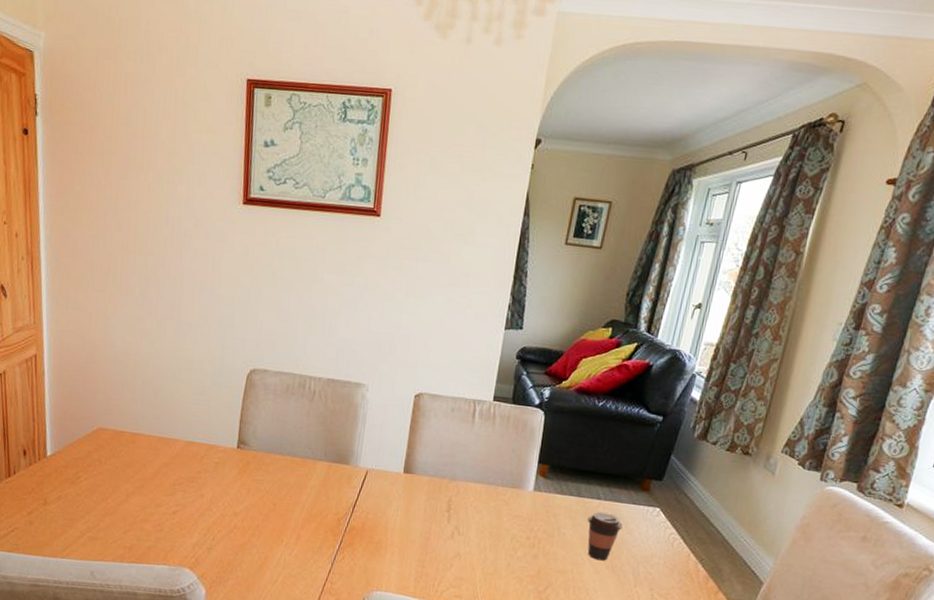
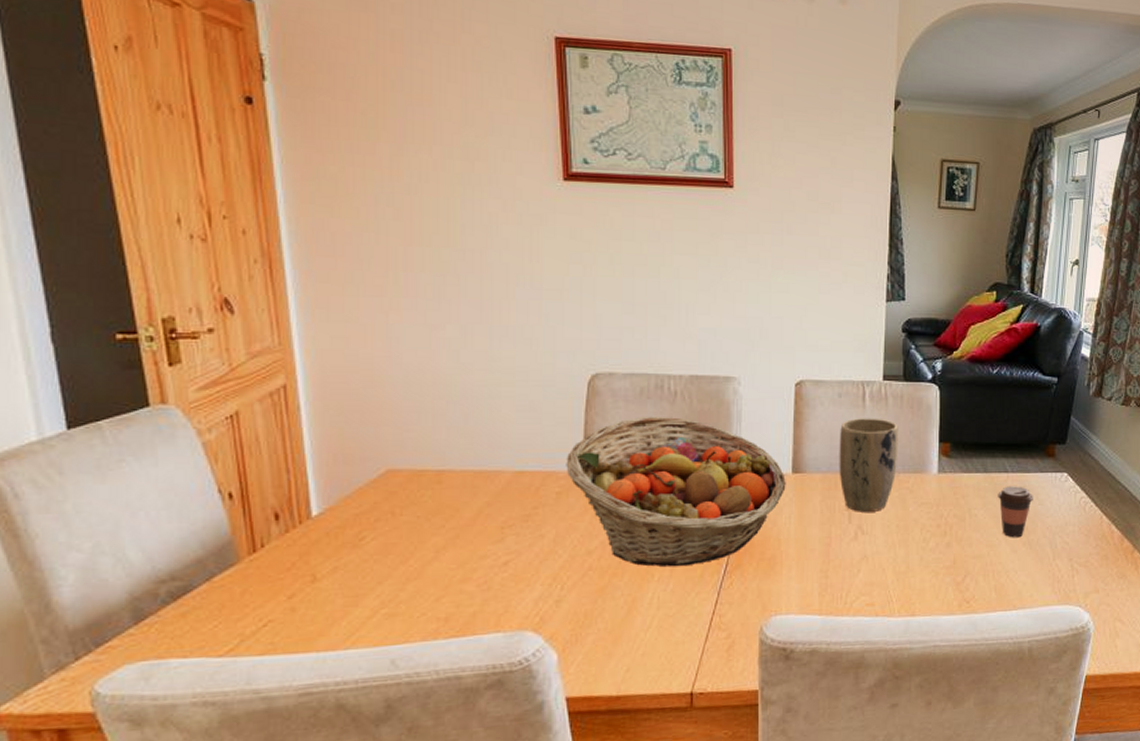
fruit basket: none [224,409,398,538] -> present [566,416,786,567]
plant pot: none [444,432,502,517] -> present [839,418,898,512]

